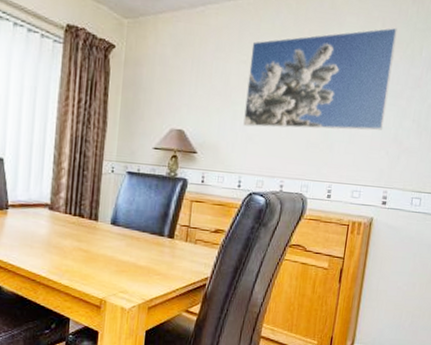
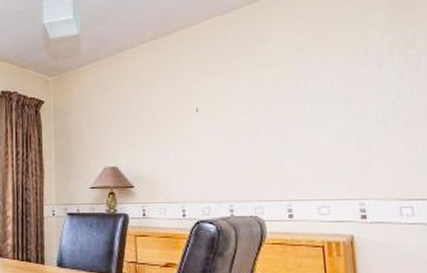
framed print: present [243,27,398,130] -> none [173,32,339,154]

